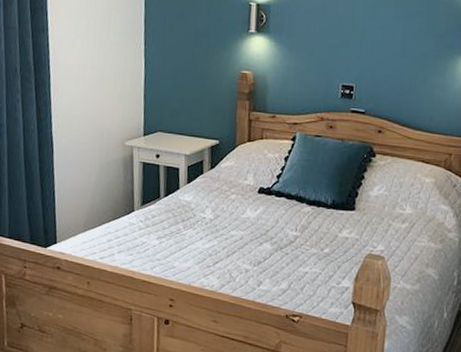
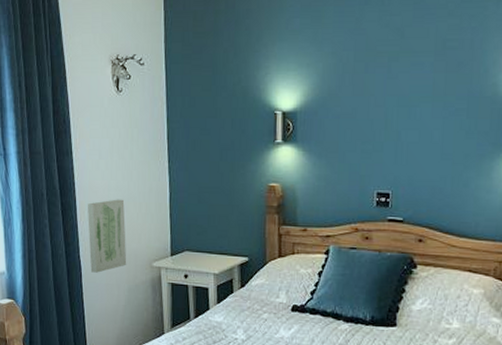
wall art: none [61,78,100,150] -> present [88,199,127,273]

